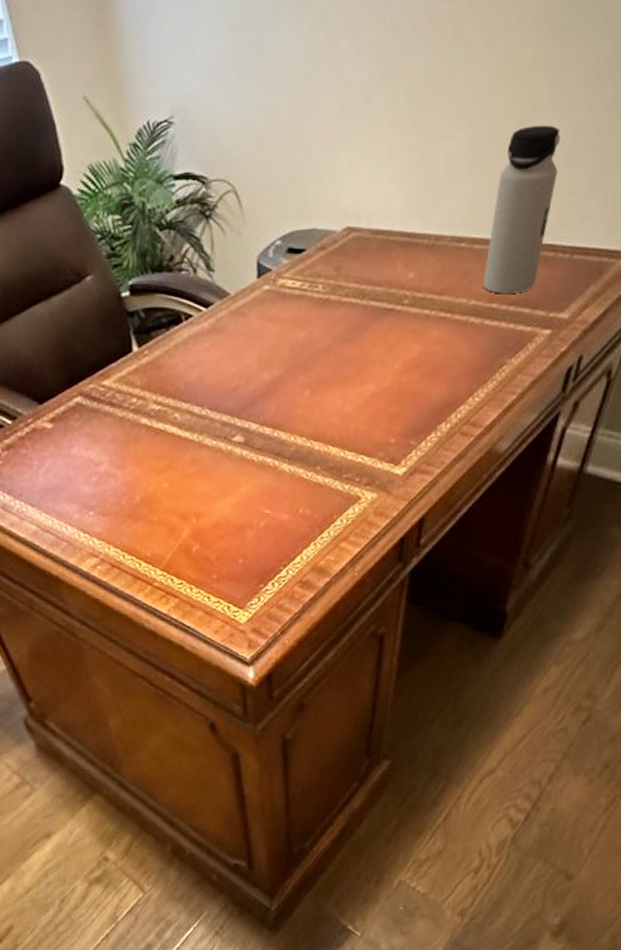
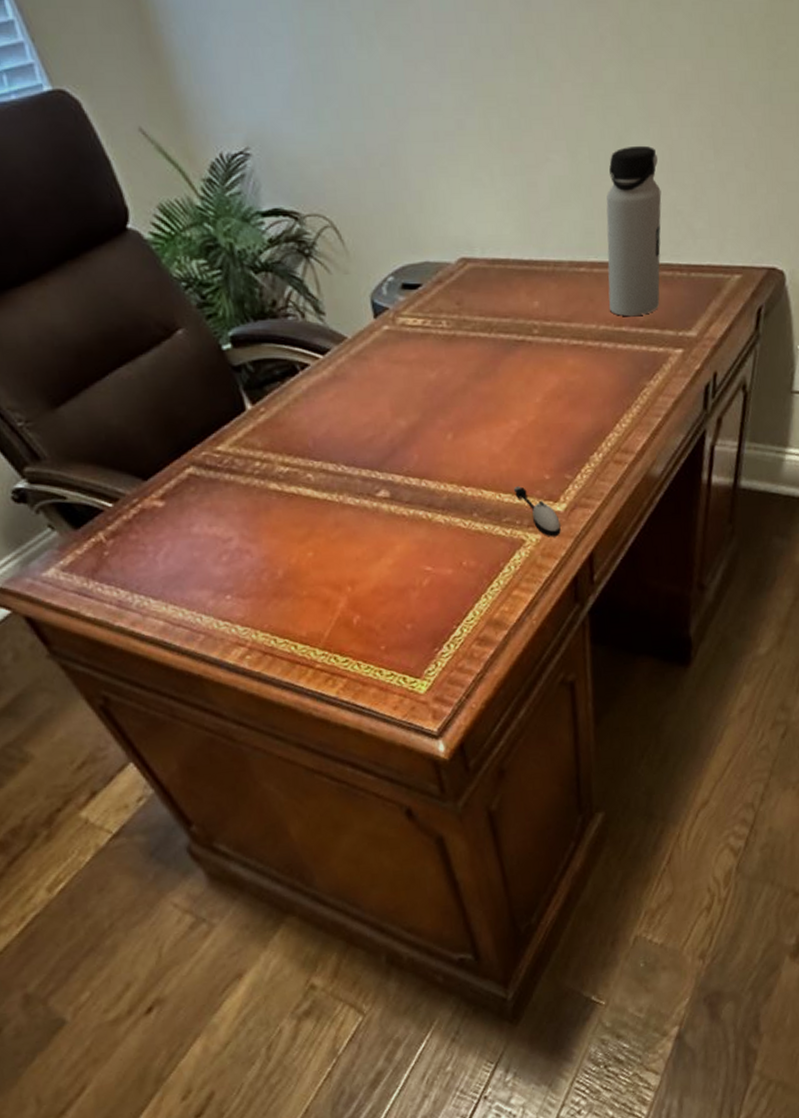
computer mouse: none [358,446,397,498] -> present [513,486,561,537]

